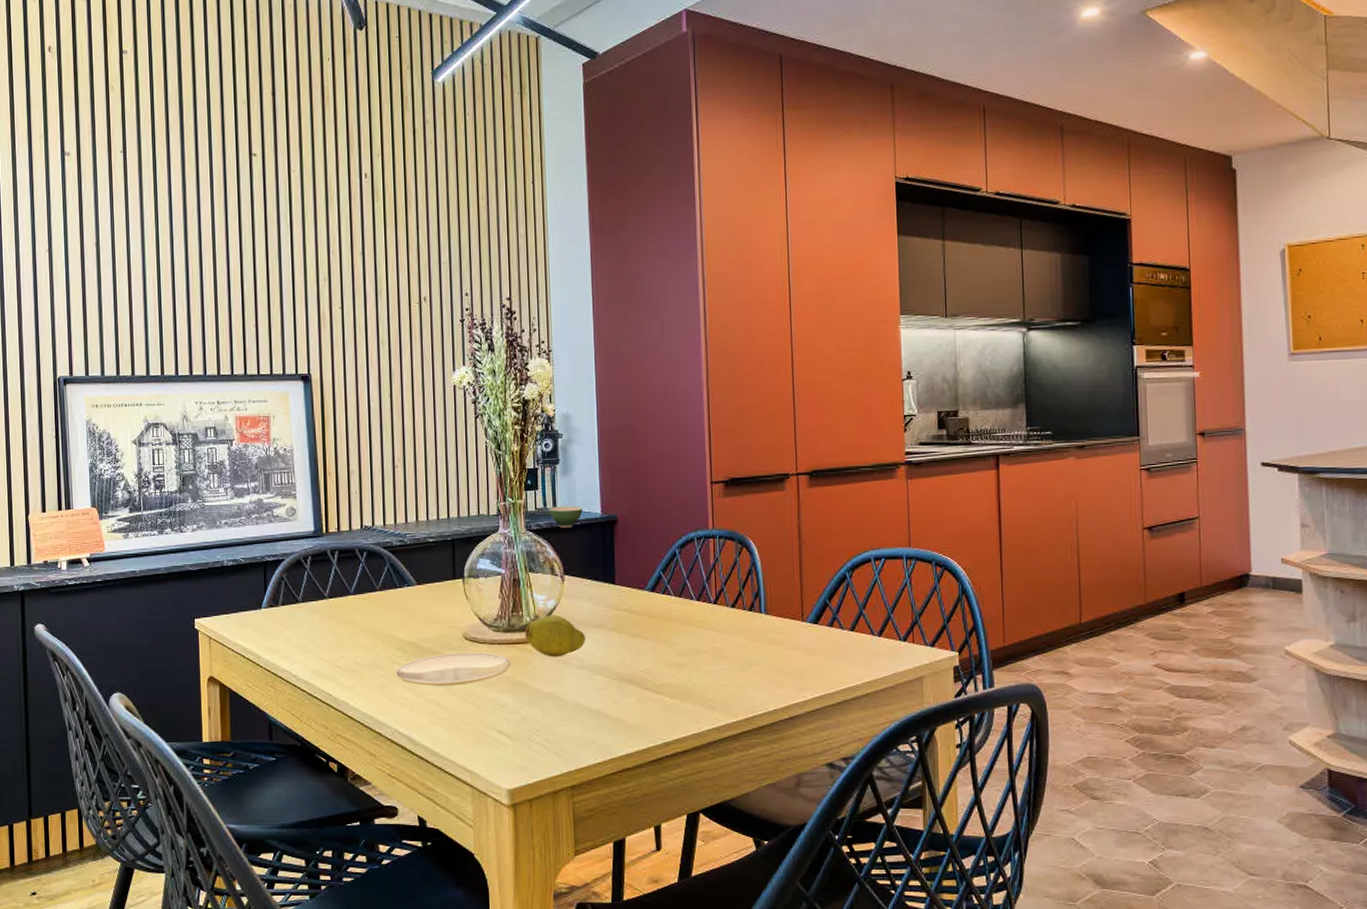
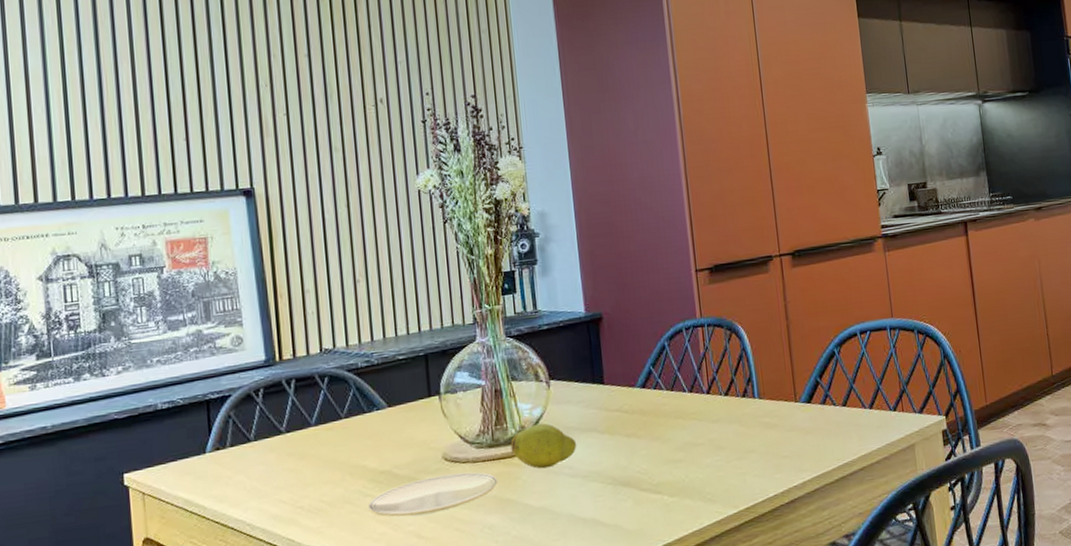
bowl: present [549,506,583,529] -> none [529,306,566,332]

